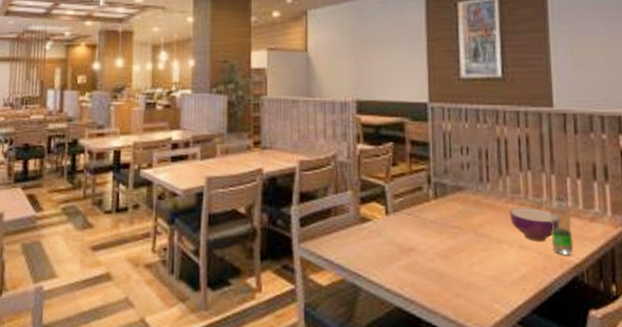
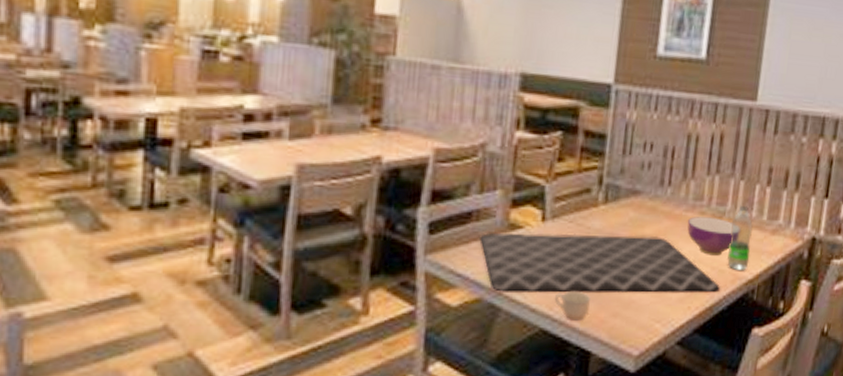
placemat: none [339,224,550,276] -> present [479,232,720,293]
cup: none [403,273,434,300] -> present [554,290,590,321]

